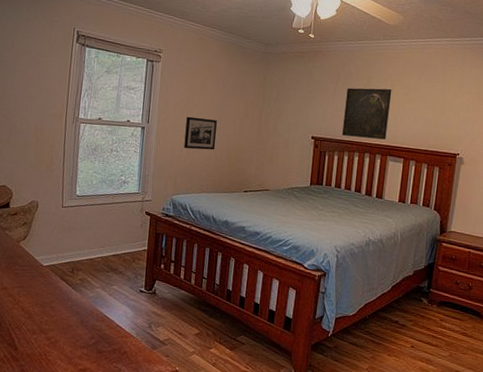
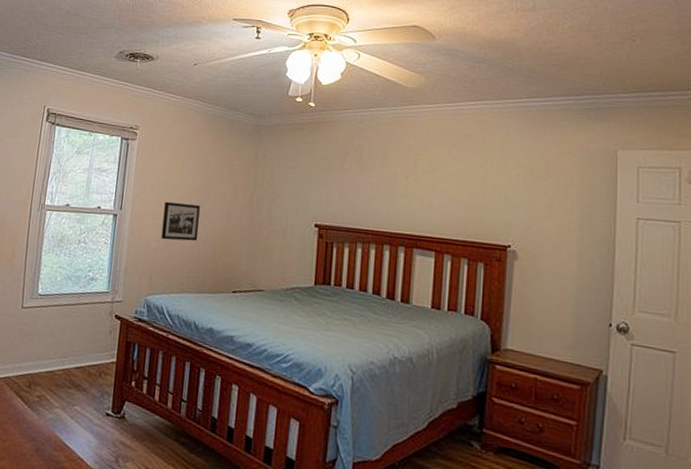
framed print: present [341,88,392,140] -> none [352,164,415,228]

